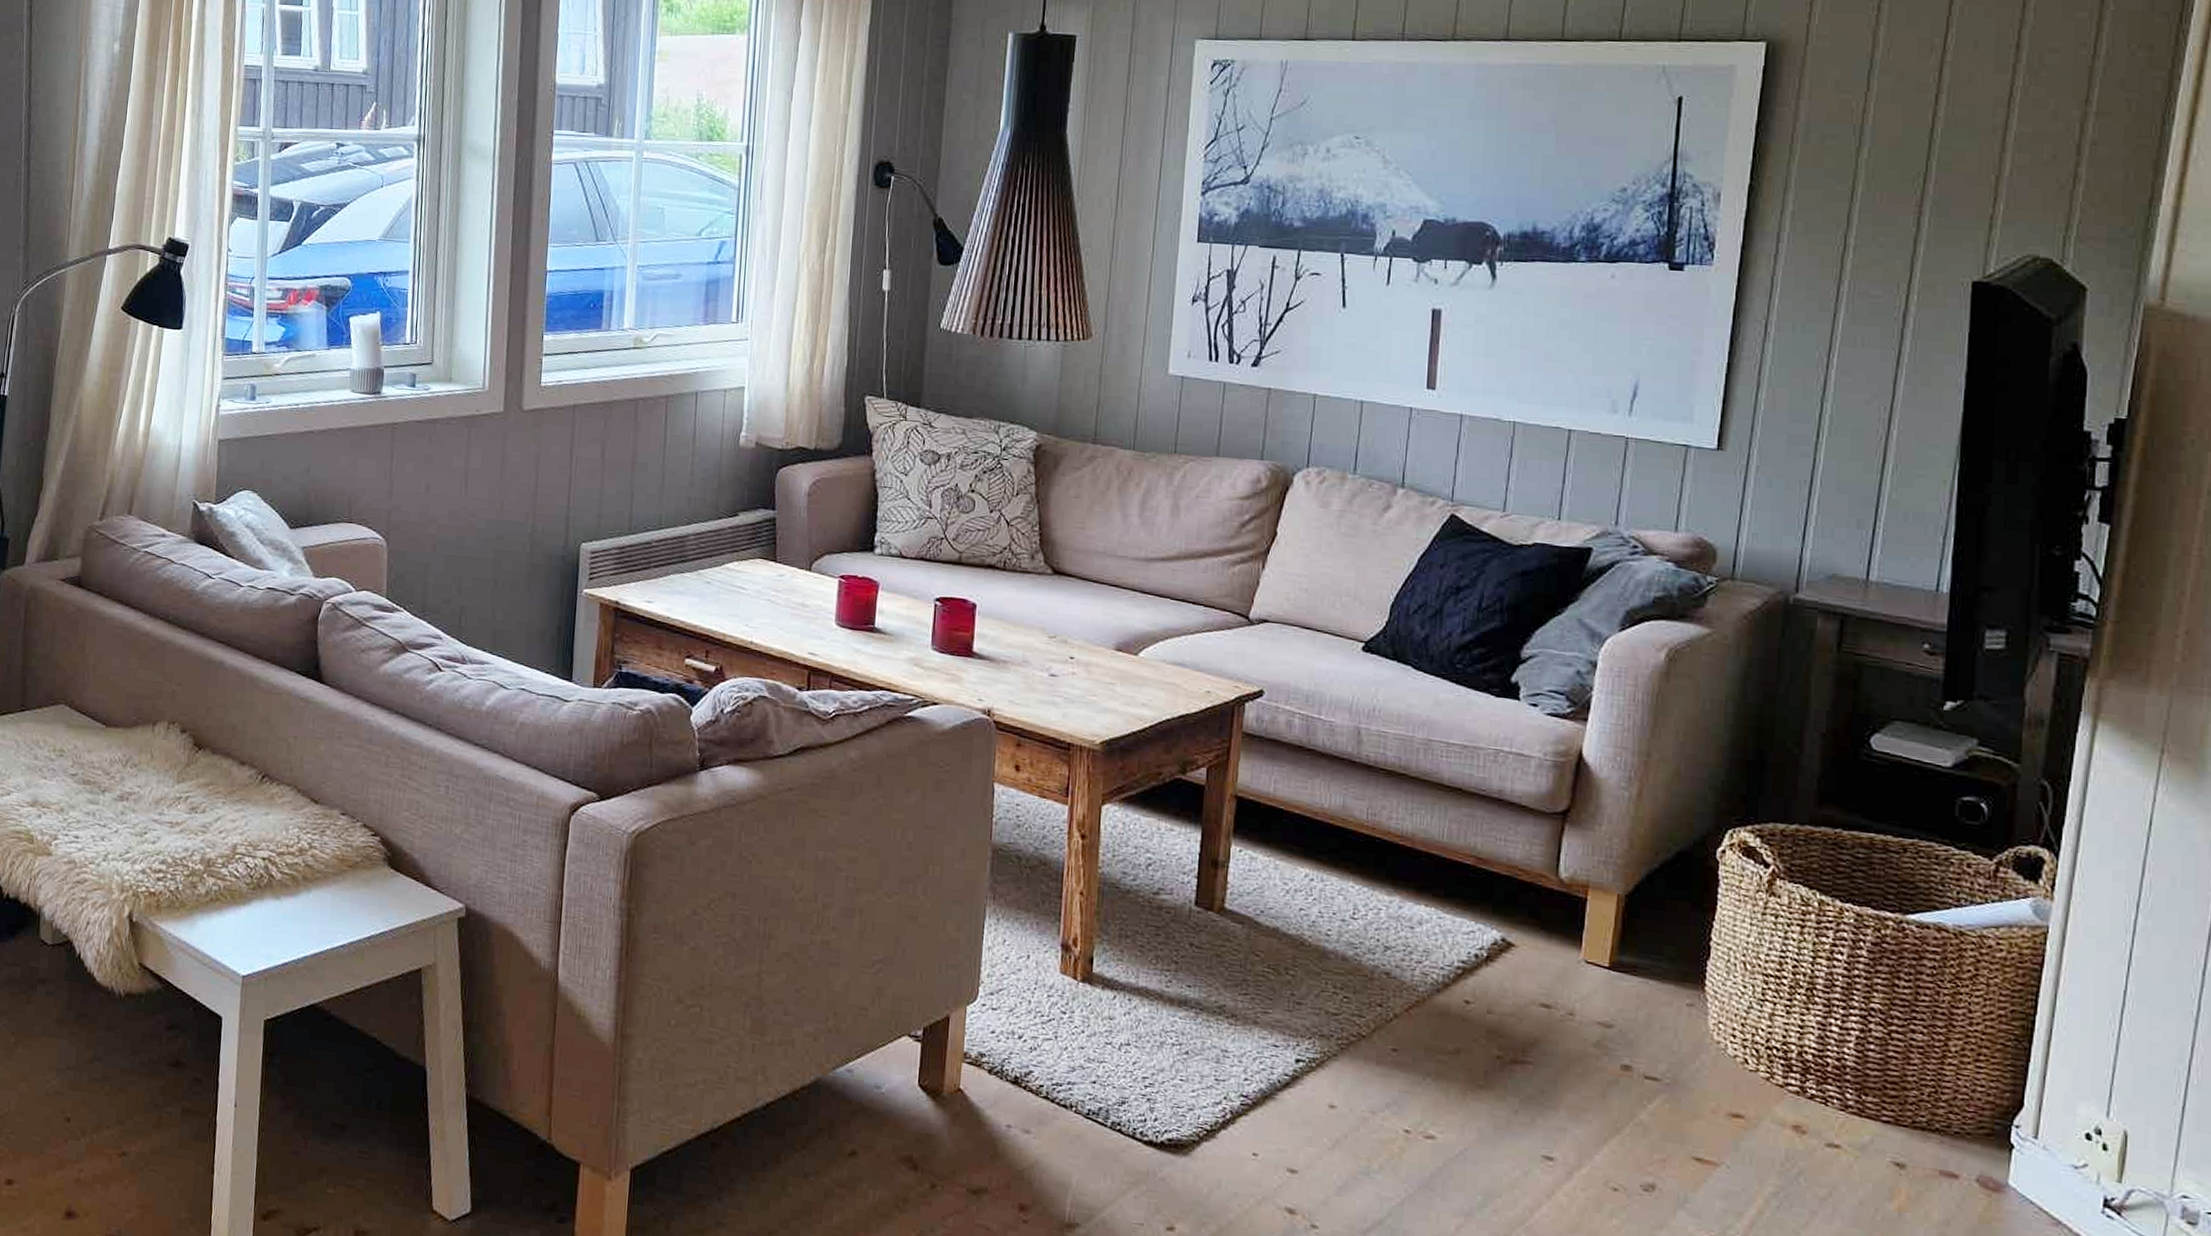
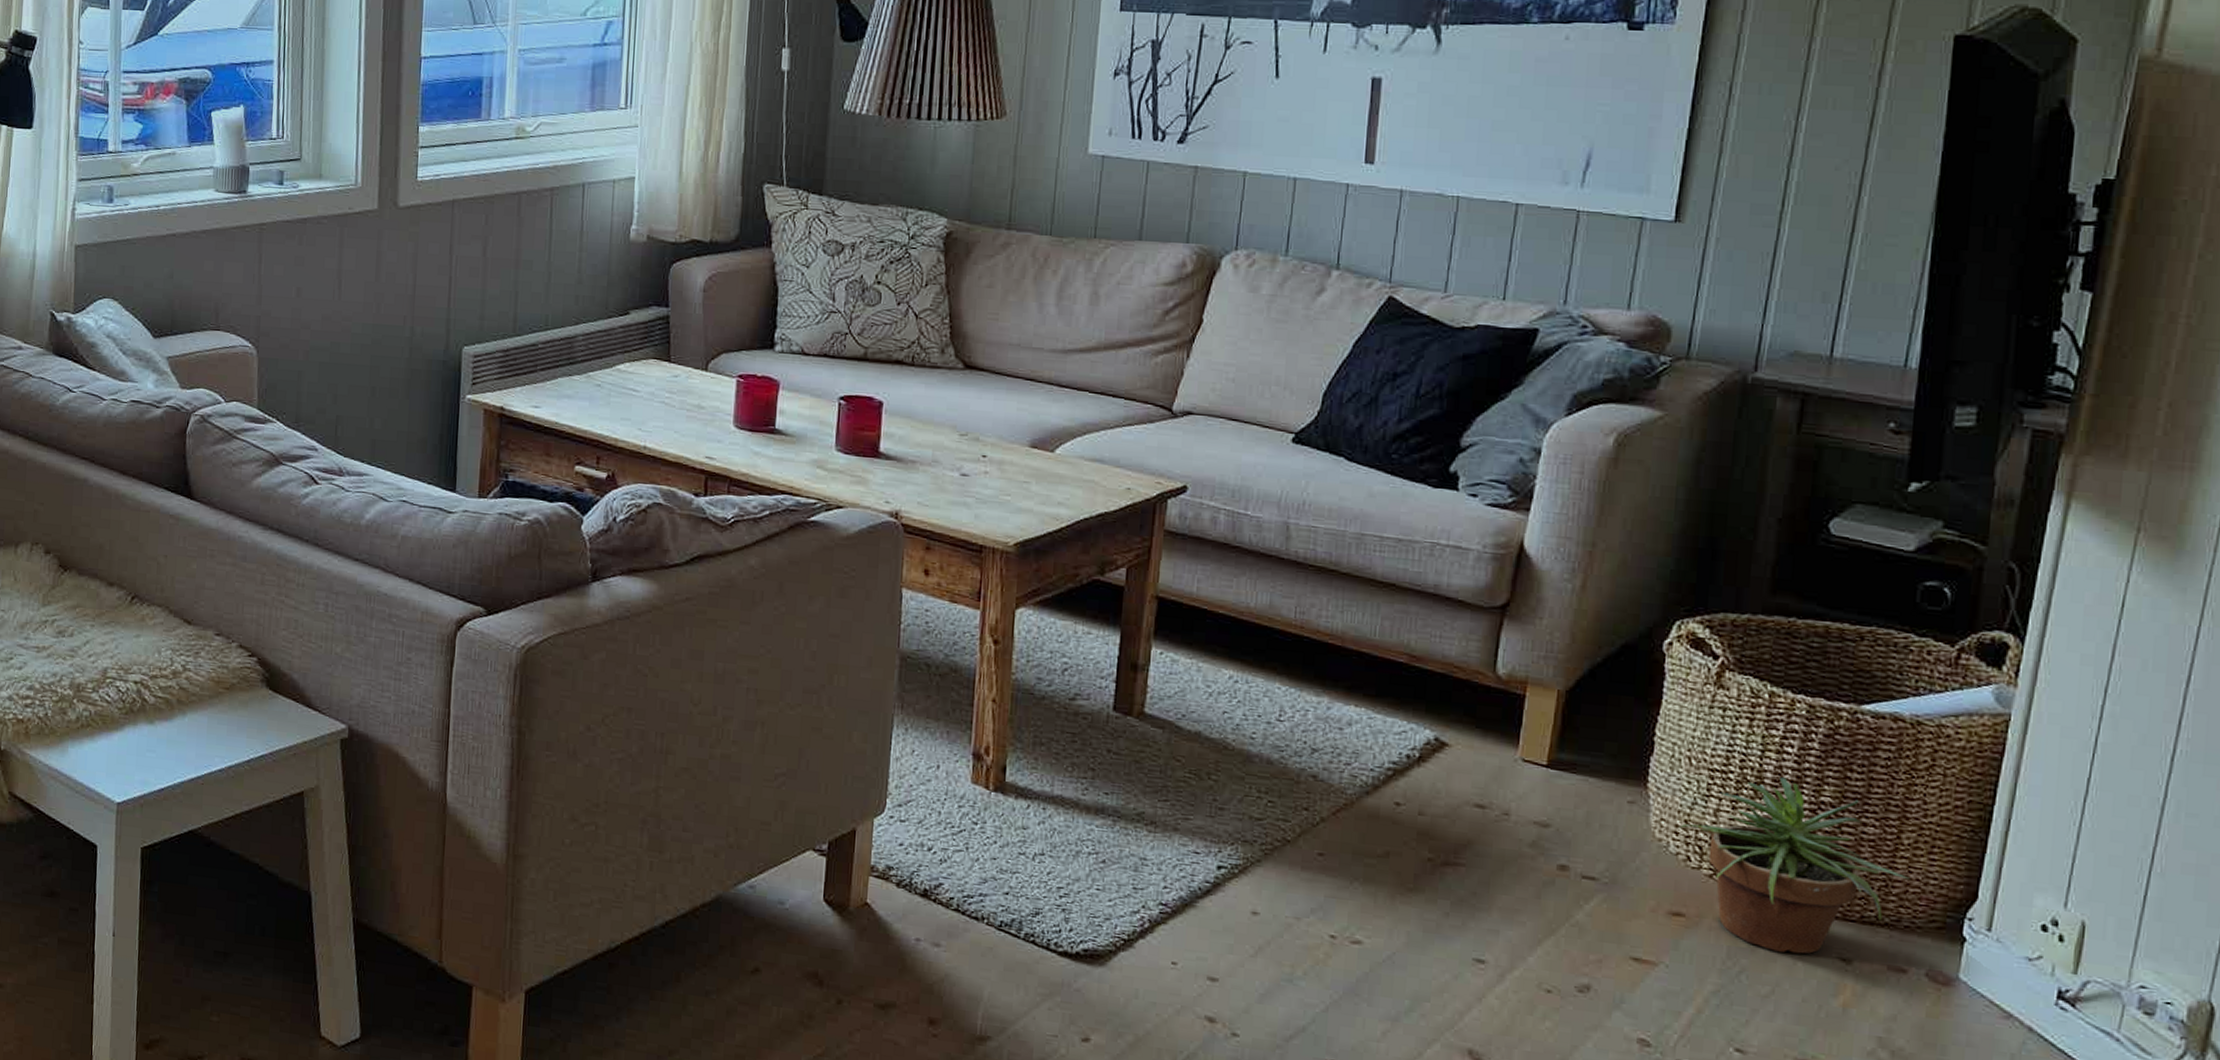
potted plant: none [1734,983,1958,1158] -> present [1677,777,1909,954]

